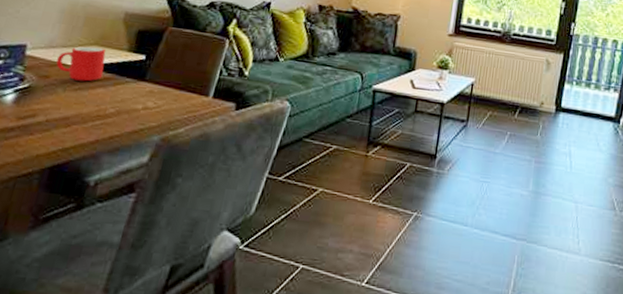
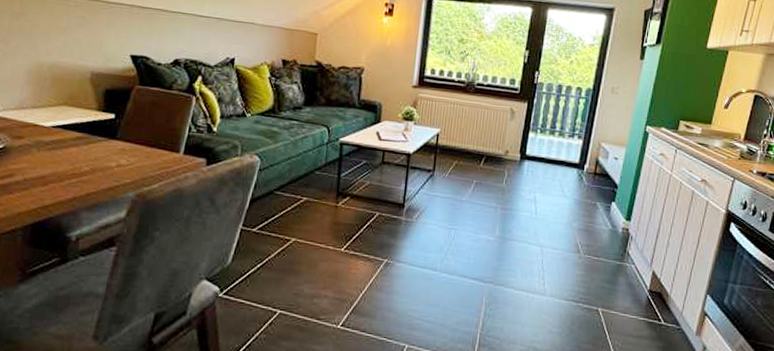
cup: present [56,46,106,82] -> none [28,106,76,141]

